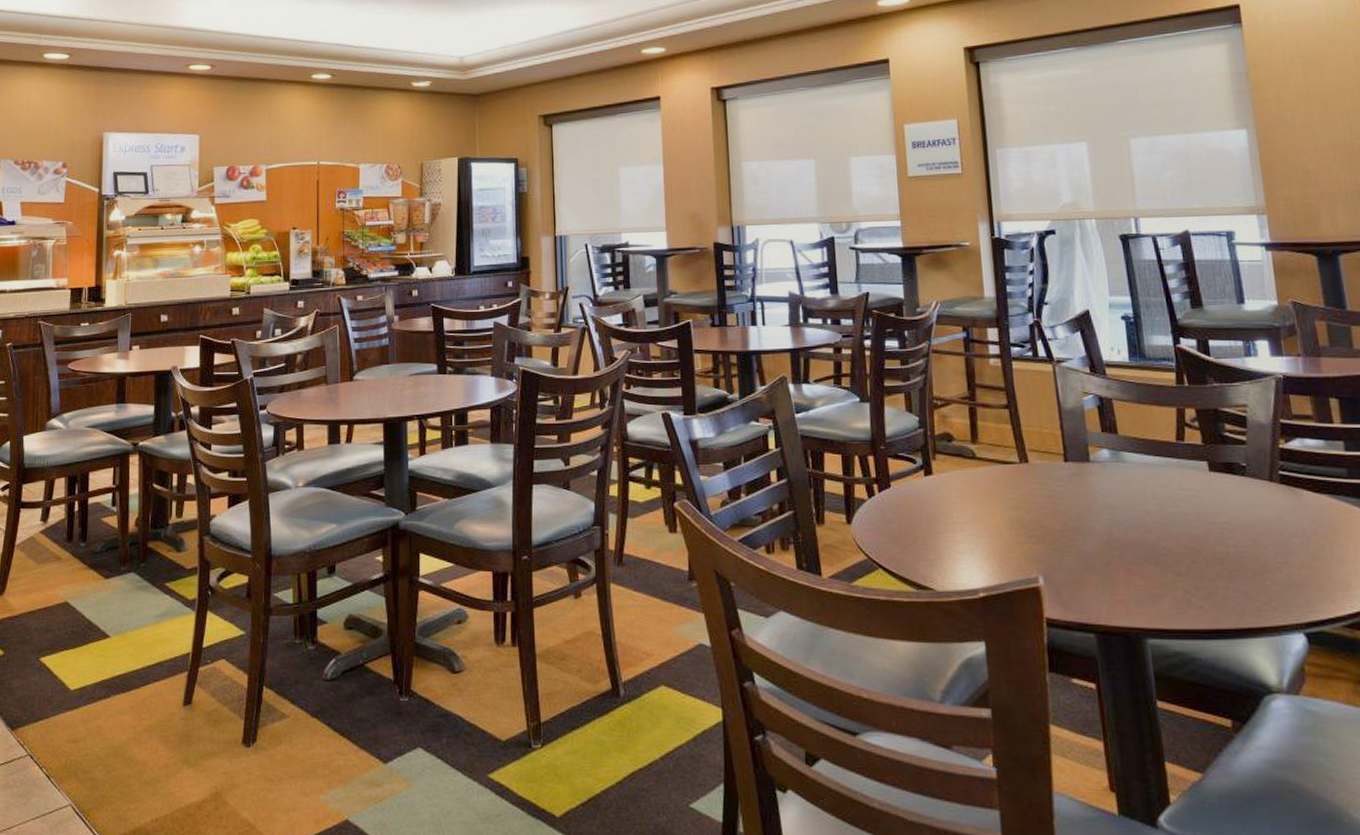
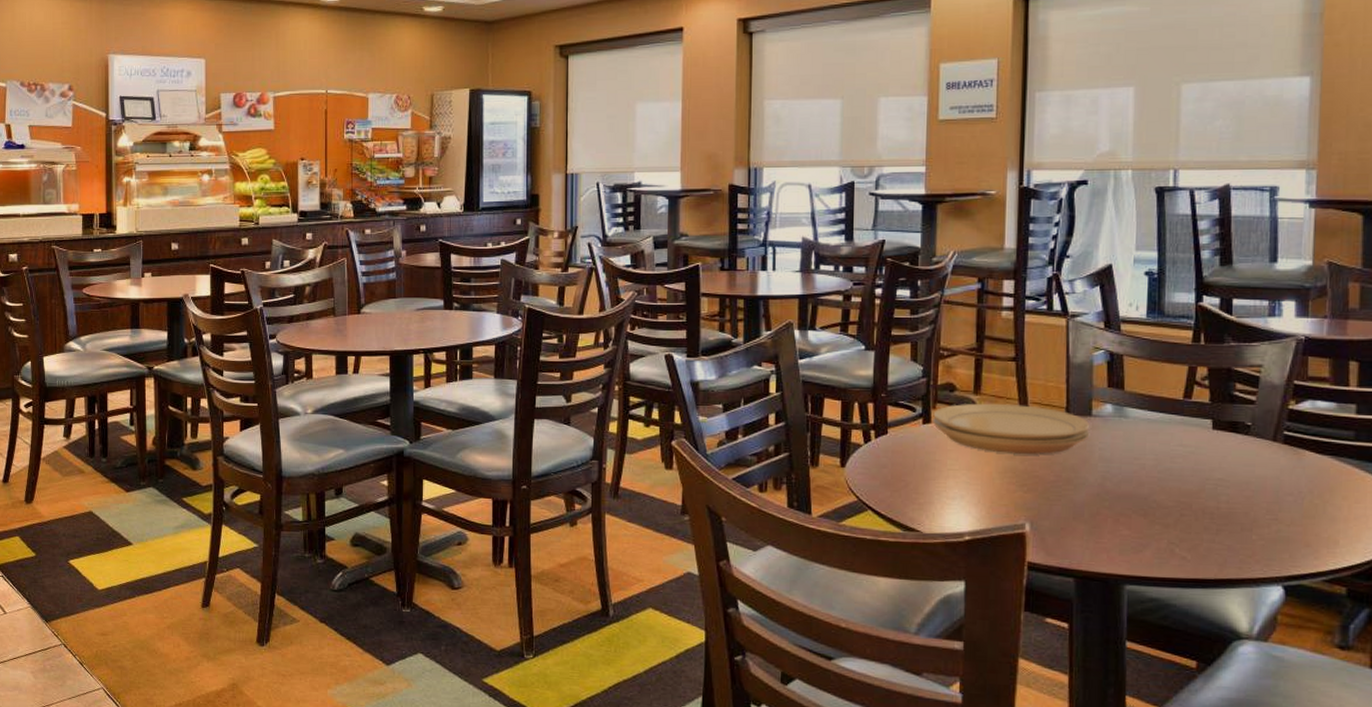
plate: none [933,452,1091,503] -> present [933,403,1090,454]

